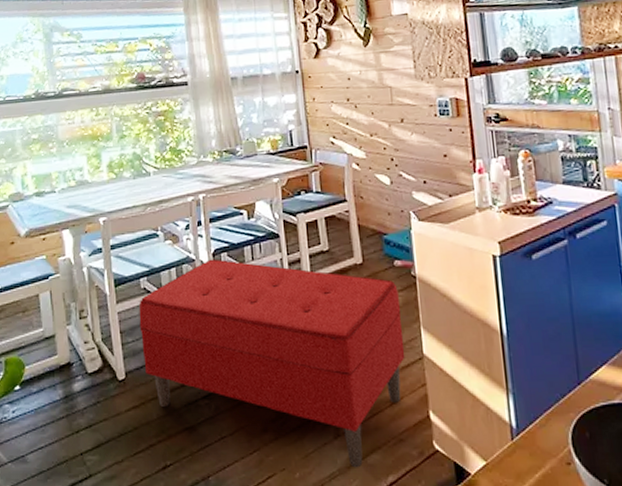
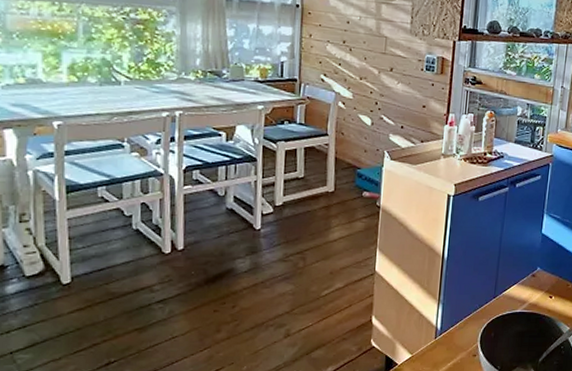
bench: present [138,259,406,468] -> none [92,175,363,362]

